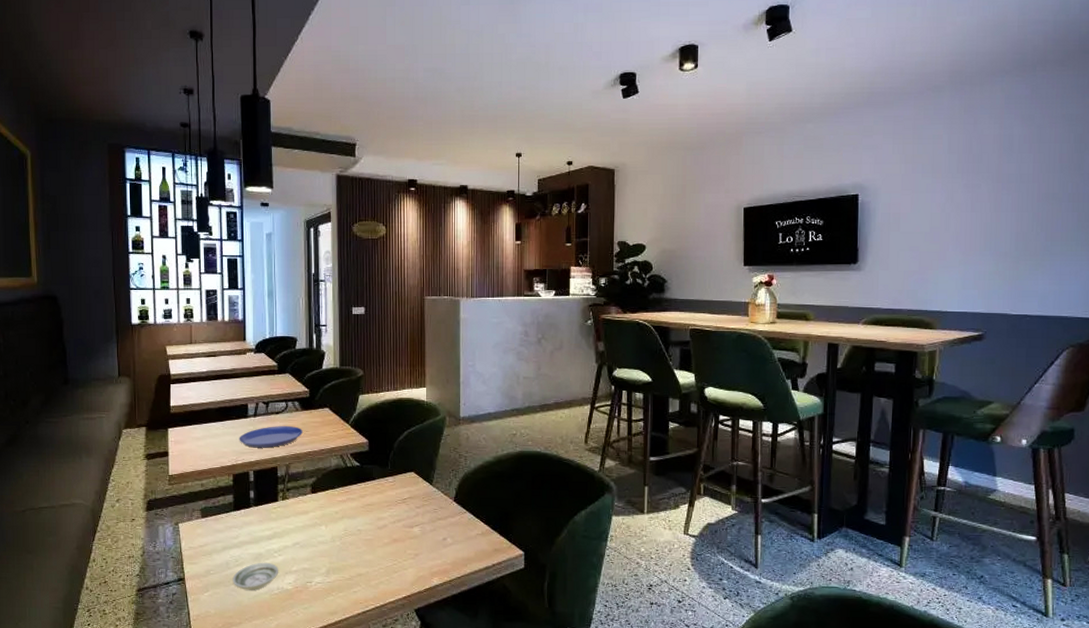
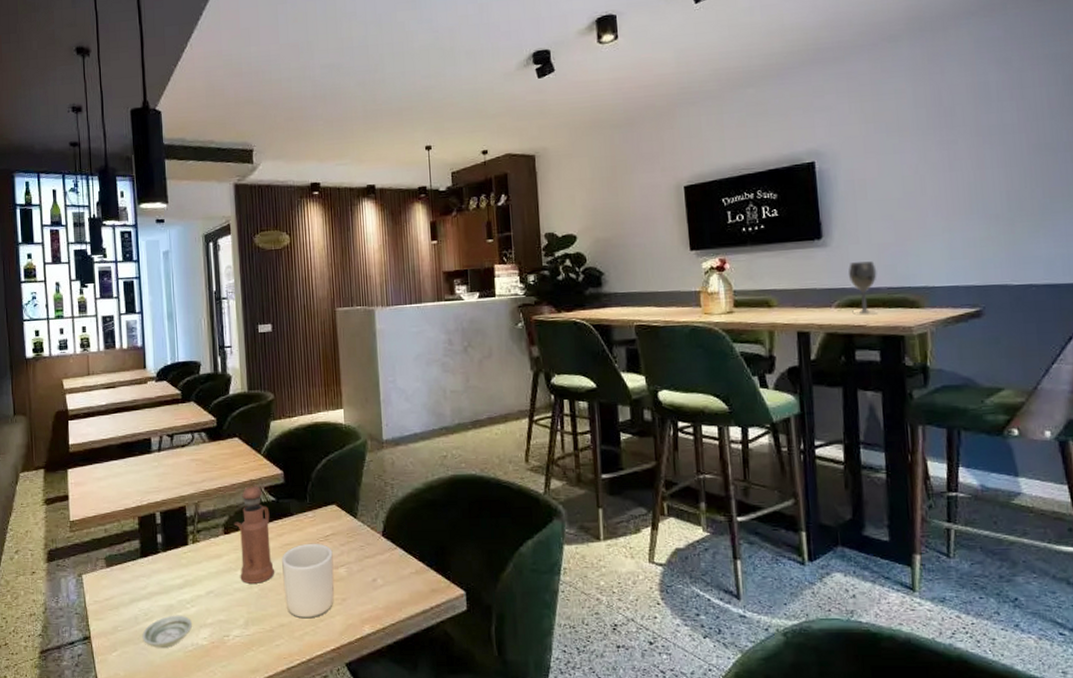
plate: present [239,426,303,448] -> none [143,460,211,486]
coffeepot: none [321,445,355,538] -> present [234,478,274,584]
mug: none [362,504,409,570] -> present [281,543,335,619]
wine glass: none [876,286,901,333] -> present [848,261,878,316]

